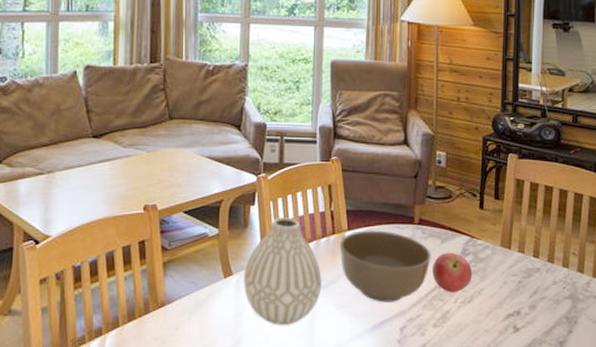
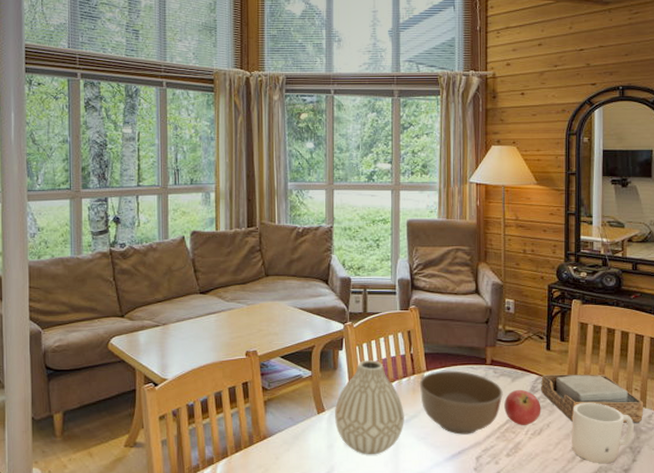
napkin holder: none [472,236,582,291] -> present [540,374,644,423]
mug: none [504,268,571,335] -> present [572,403,634,463]

